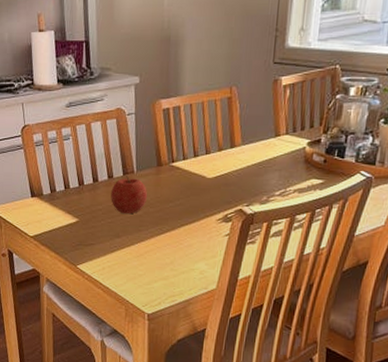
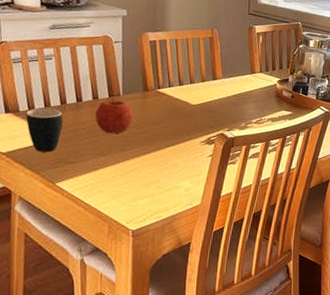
mug: none [49,190,81,235] -> present [26,108,63,152]

